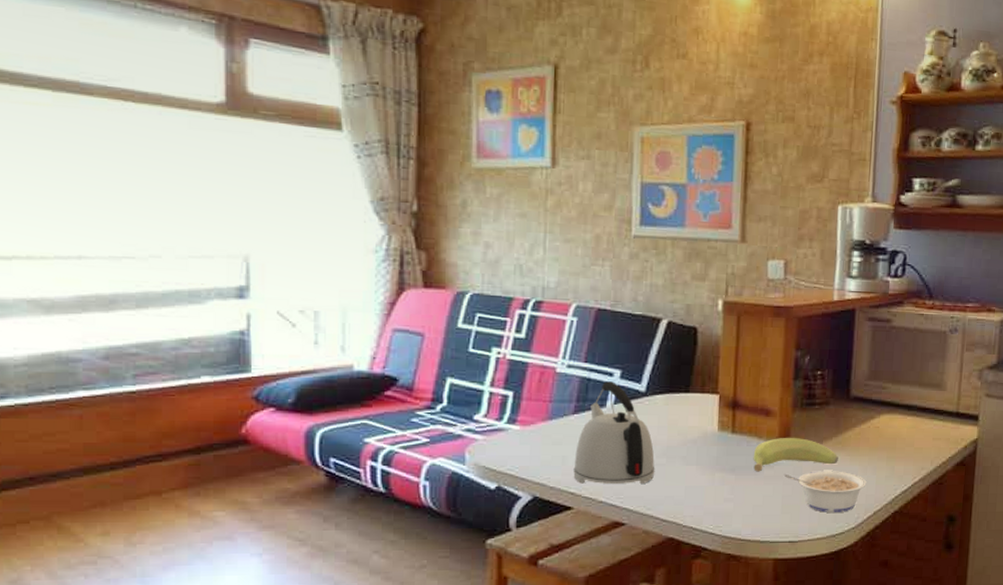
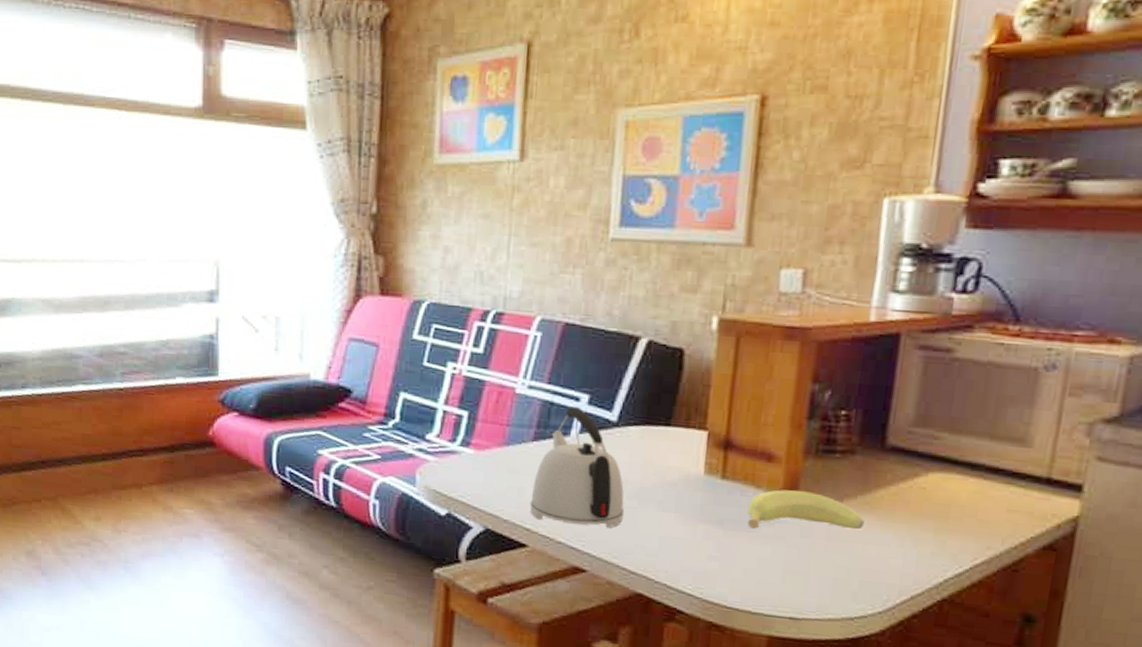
legume: present [783,471,867,513] -> none [786,534,903,591]

